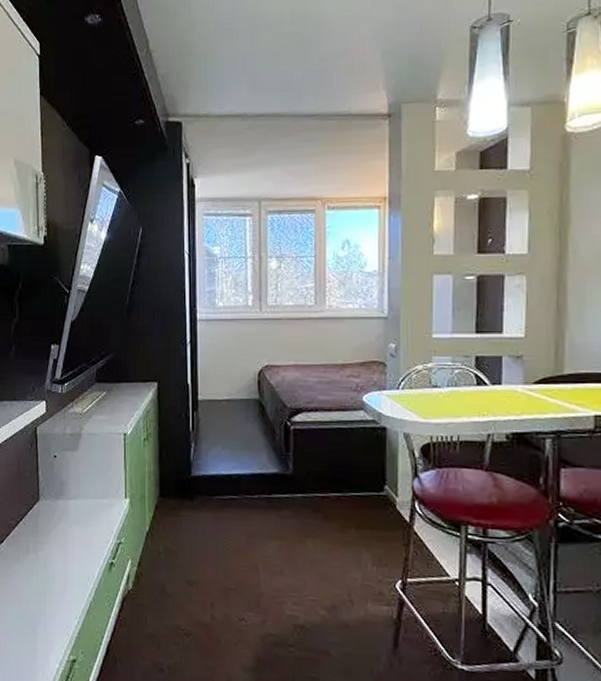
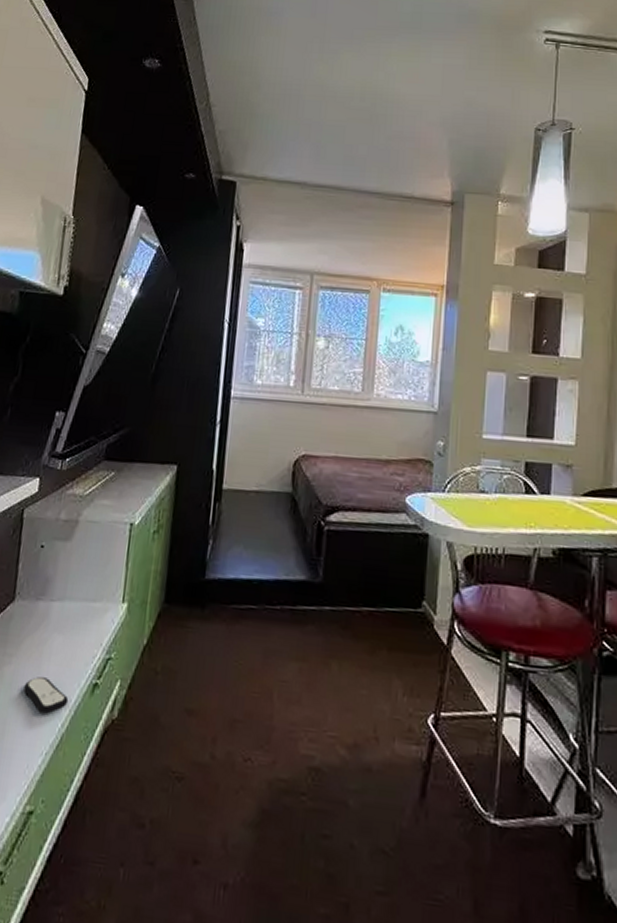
remote control: none [56,559,92,587] -> present [23,677,69,714]

